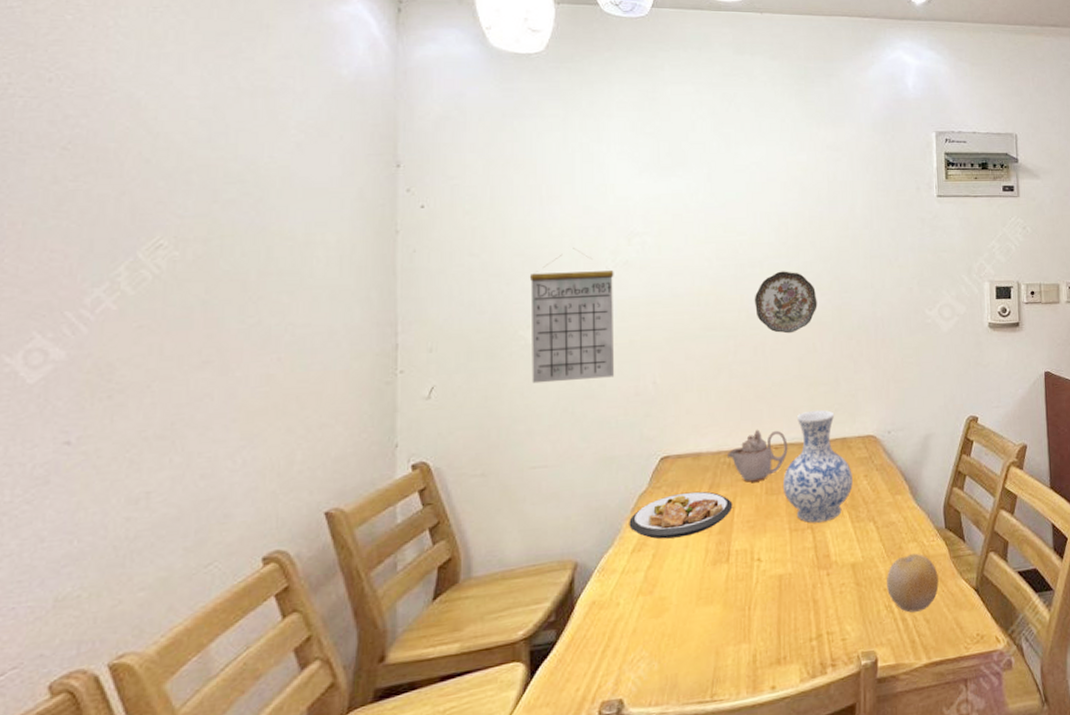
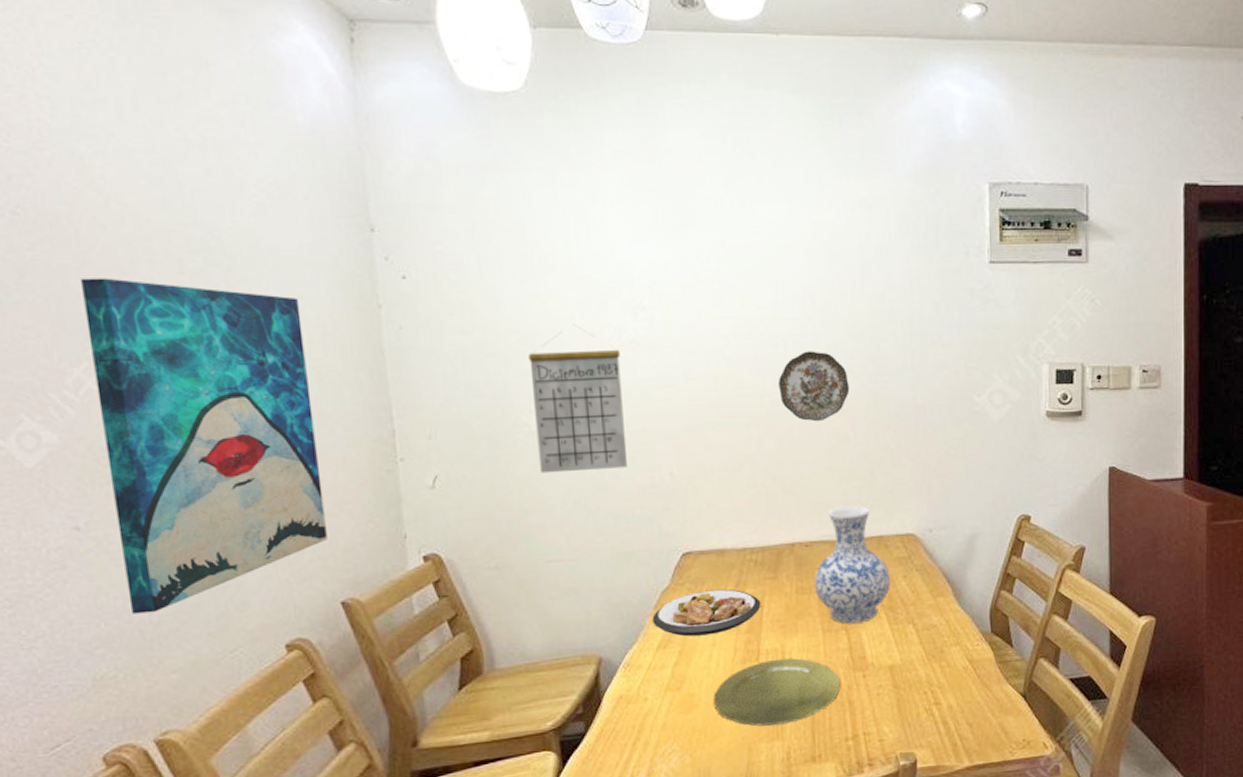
wall art: none [108,206,322,530] -> present [81,278,327,614]
plate: none [684,558,806,629] -> present [714,658,841,727]
teapot: present [728,429,788,482] -> none [754,525,819,581]
fruit: present [887,553,939,613] -> none [927,657,983,716]

